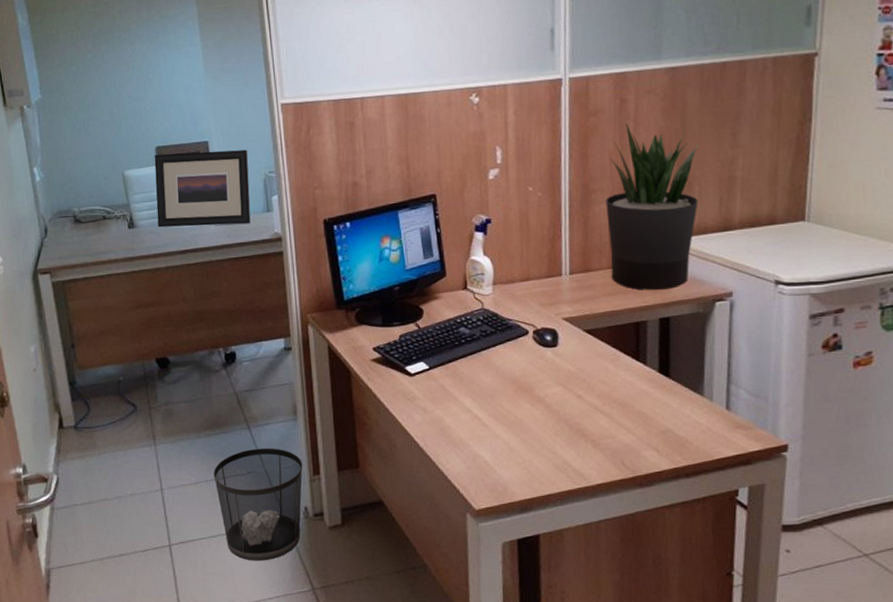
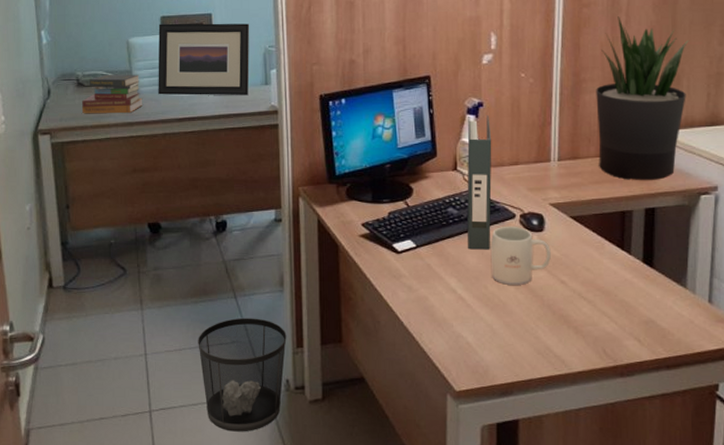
books: none [80,208,143,251] -> present [81,74,143,114]
binder: none [476,232,504,369] -> present [467,115,492,250]
mug: none [504,342,566,402] -> present [490,226,551,285]

